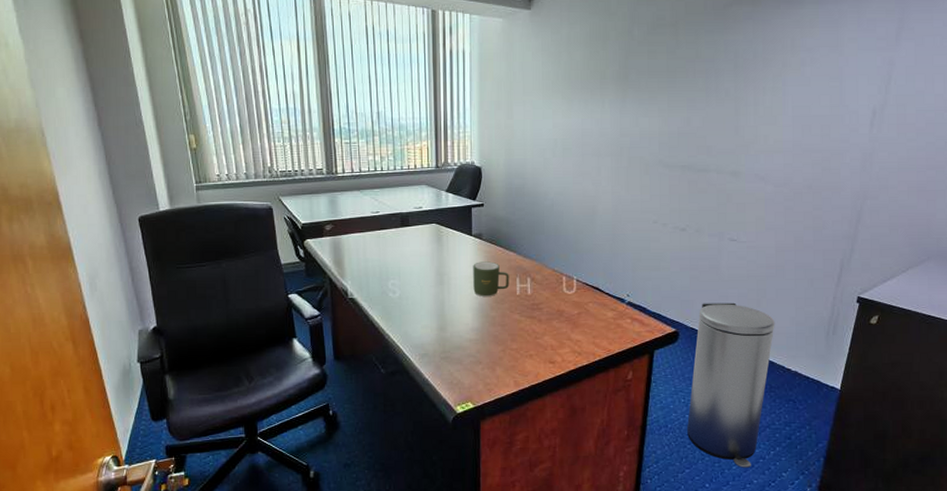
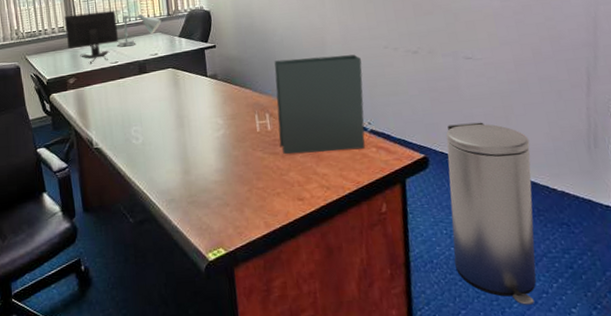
computer monitor: none [323,156,382,212] -> present [64,10,119,65]
desk lamp: none [380,163,429,197] -> present [117,14,162,48]
mug: present [473,261,509,297] -> none [211,100,249,136]
binder: none [537,225,629,320] -> present [274,54,365,154]

